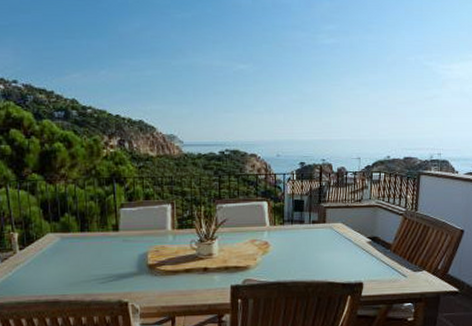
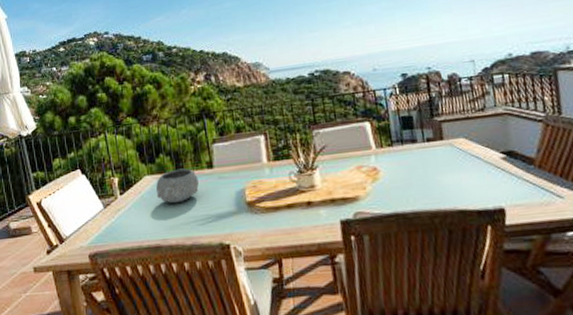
bowl: none [58,229,103,262] -> present [156,168,199,204]

